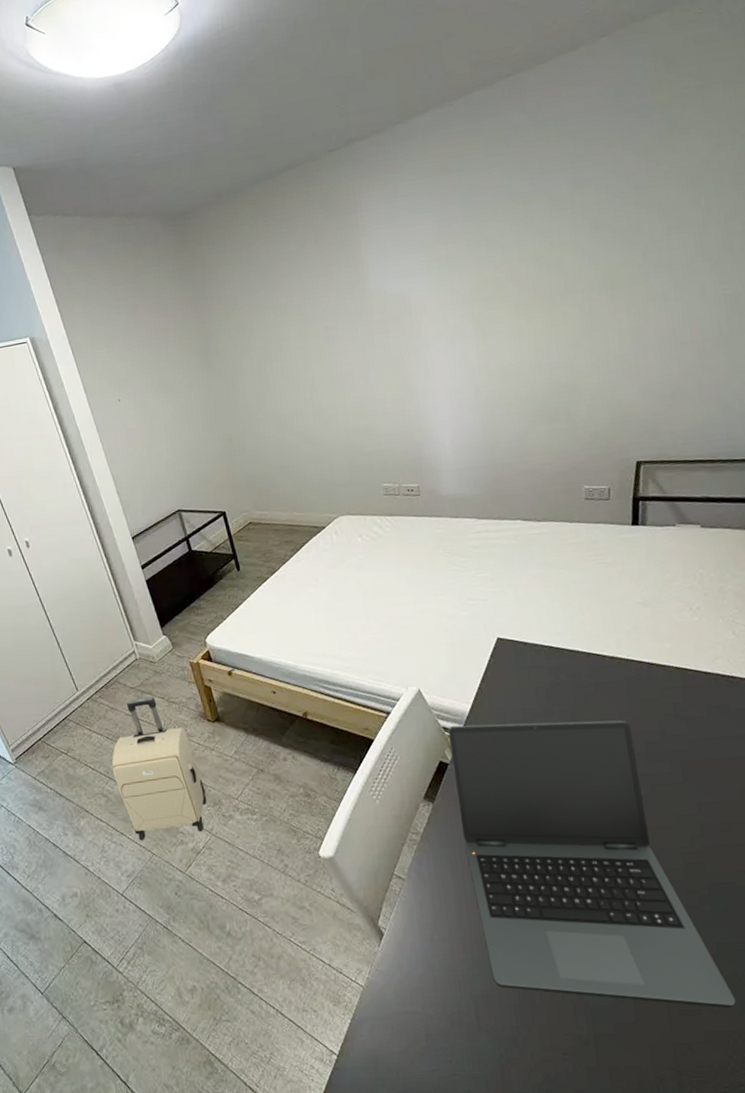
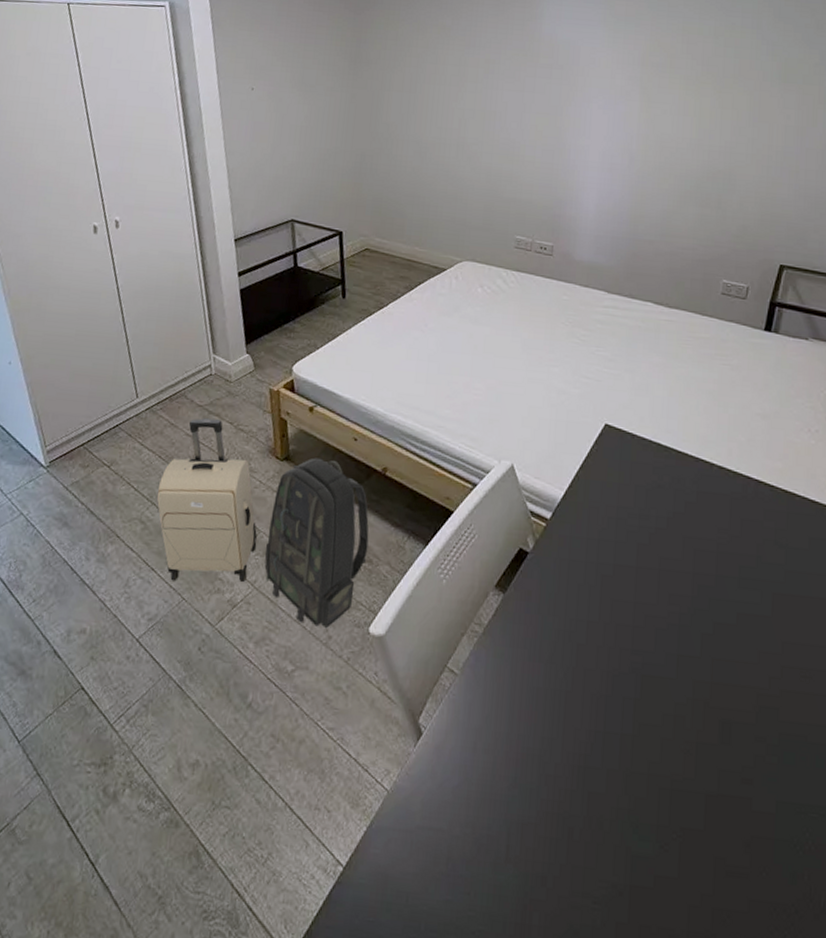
backpack: none [213,714,305,859] -> present [264,458,369,629]
laptop: present [447,720,736,1007] -> none [529,511,787,876]

